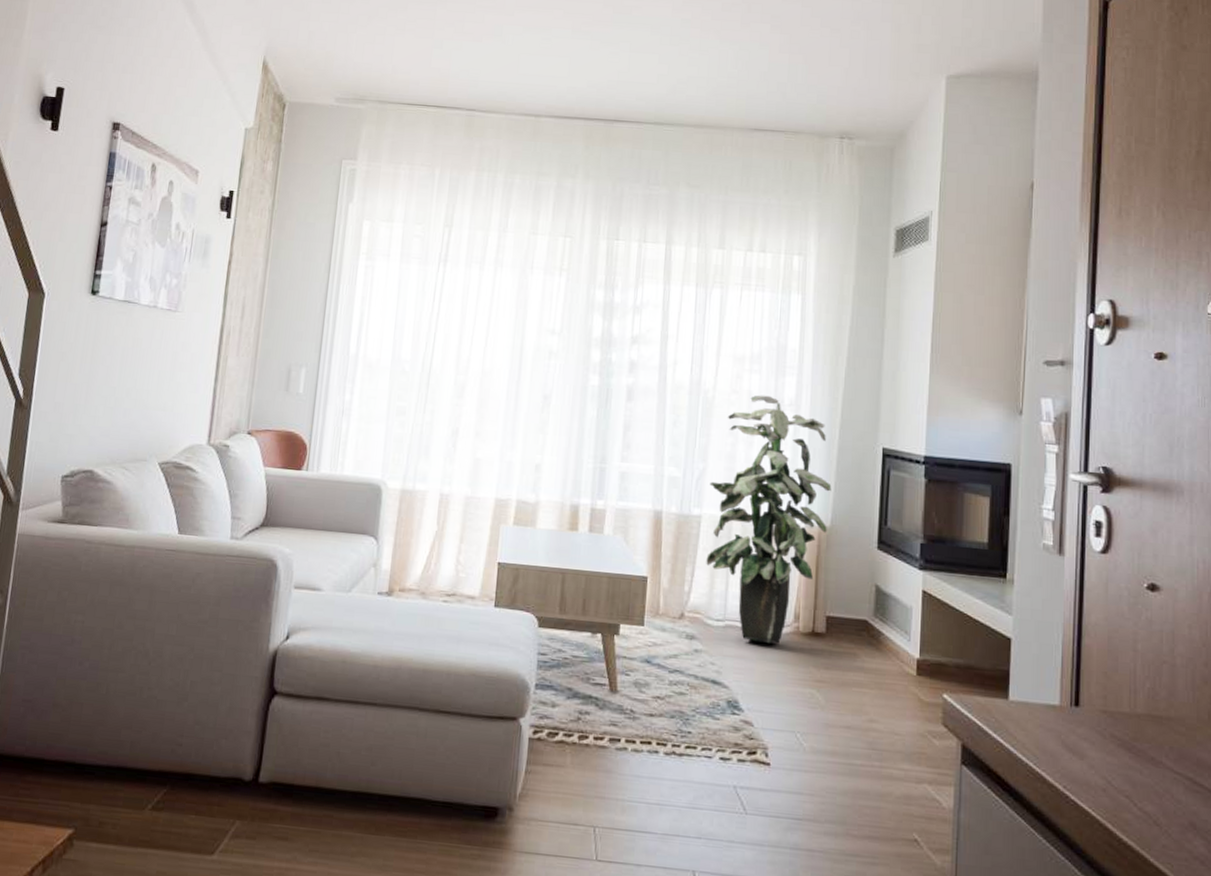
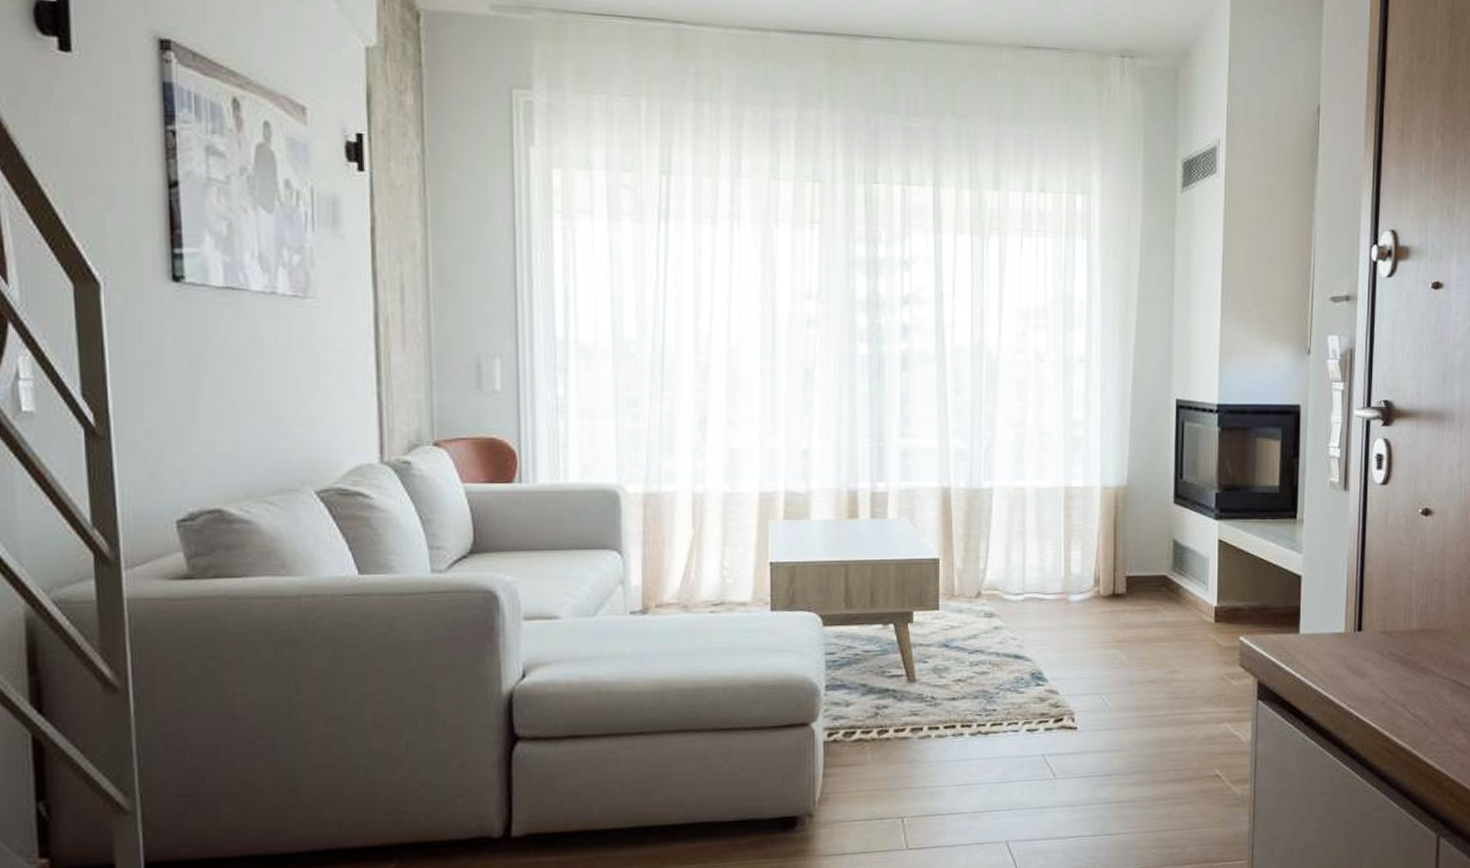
indoor plant: present [706,395,832,644] -> none [999,352,1126,611]

